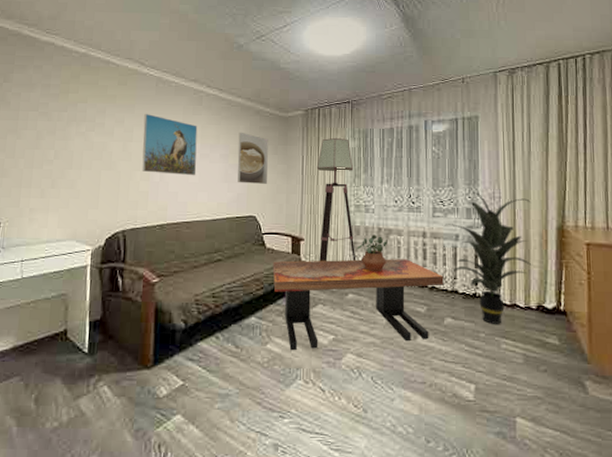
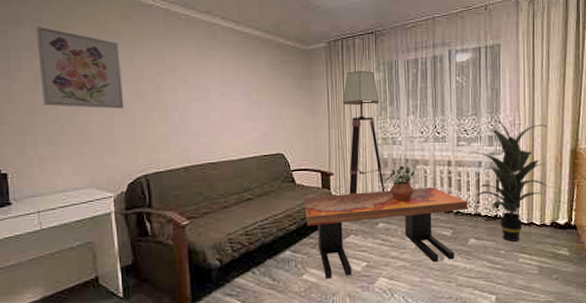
wall art: none [41,91,114,167] -> present [35,27,124,109]
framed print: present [142,113,198,176] -> none [154,49,218,116]
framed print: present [237,132,268,184] -> none [259,67,293,121]

